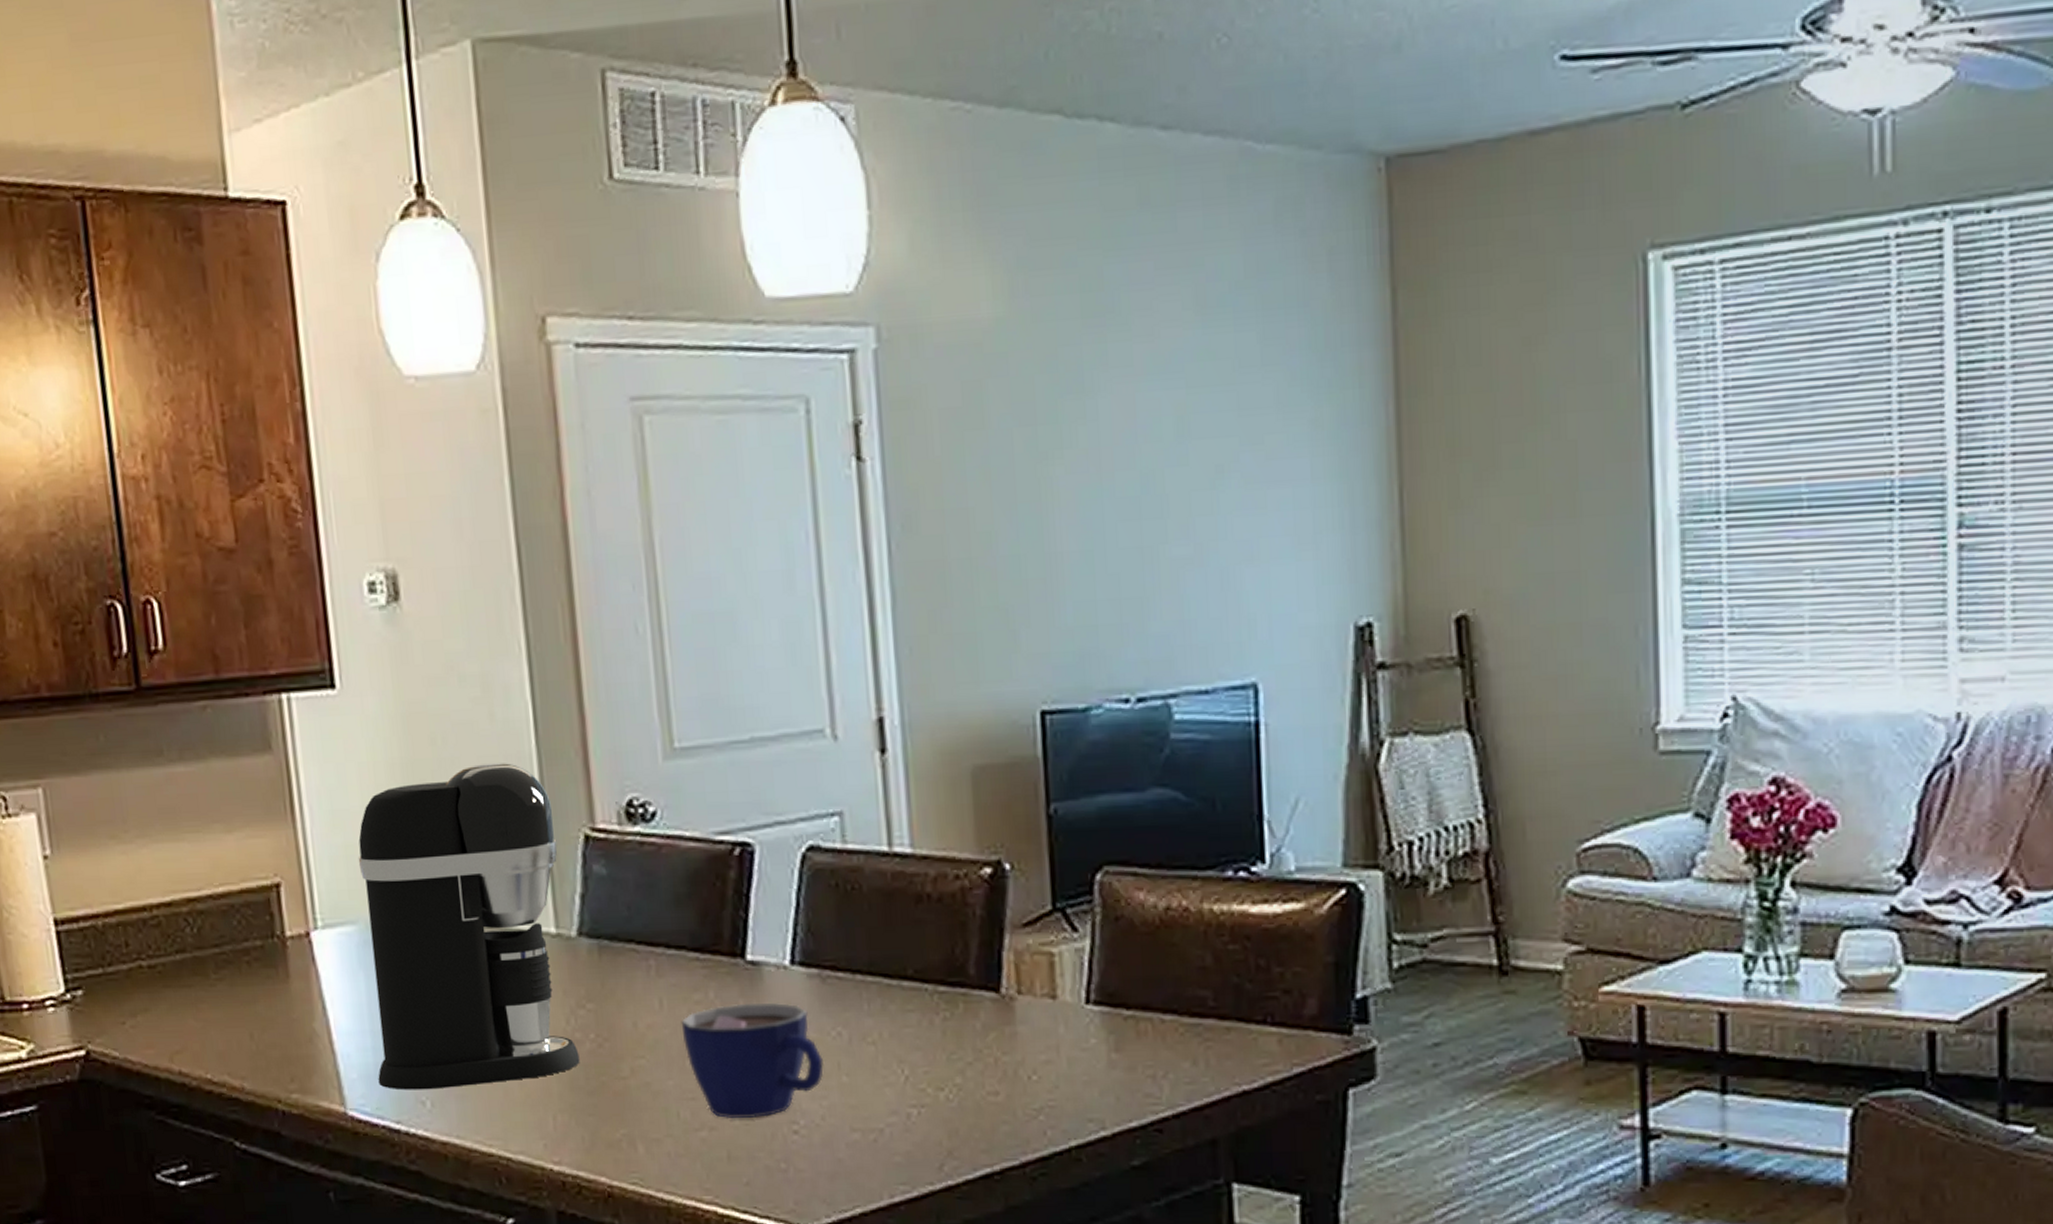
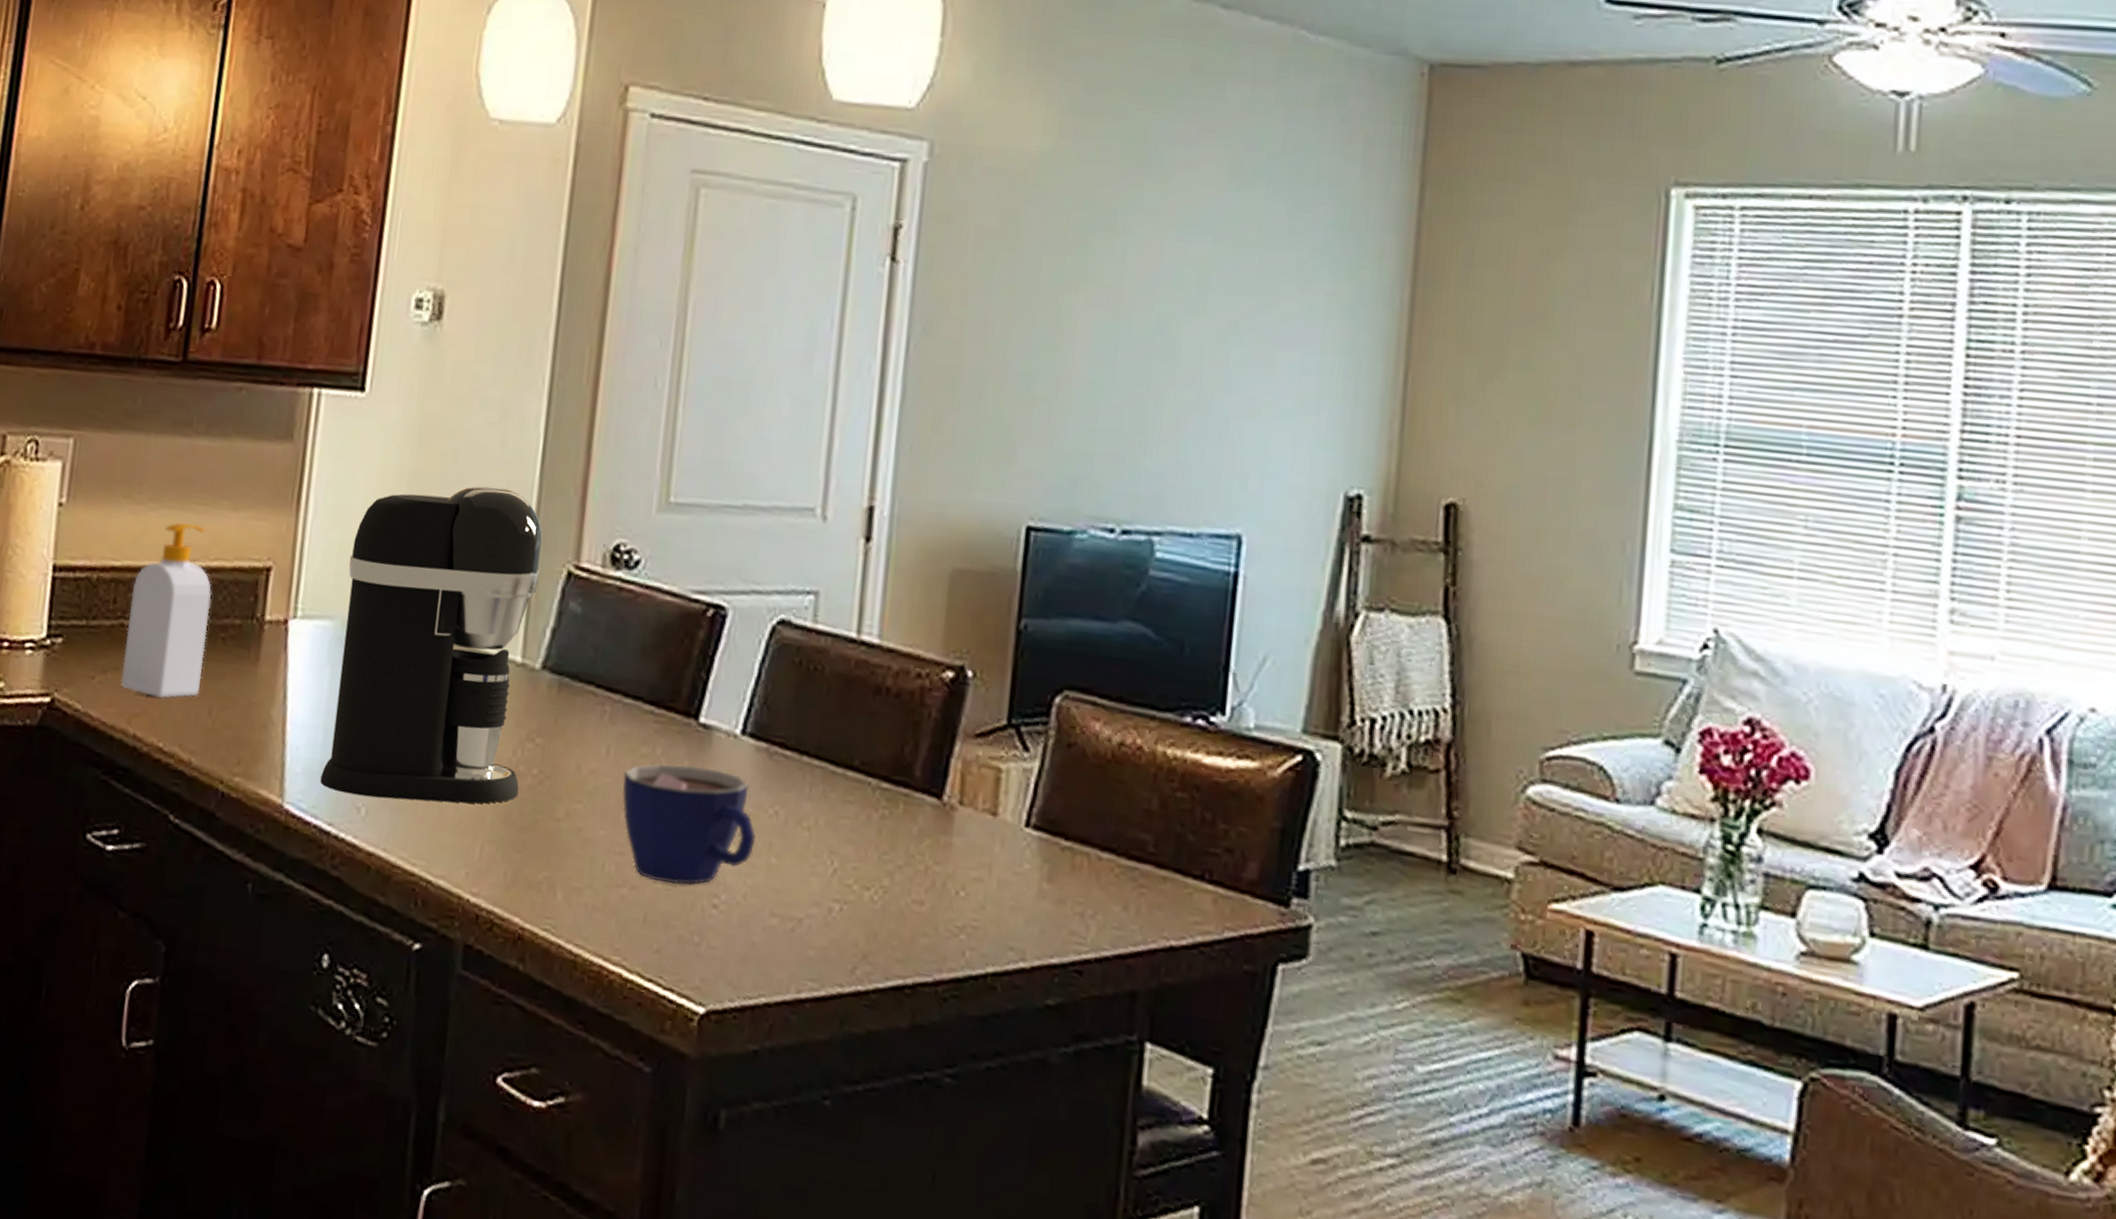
soap bottle: none [142,853,235,1031] -> present [120,523,212,698]

